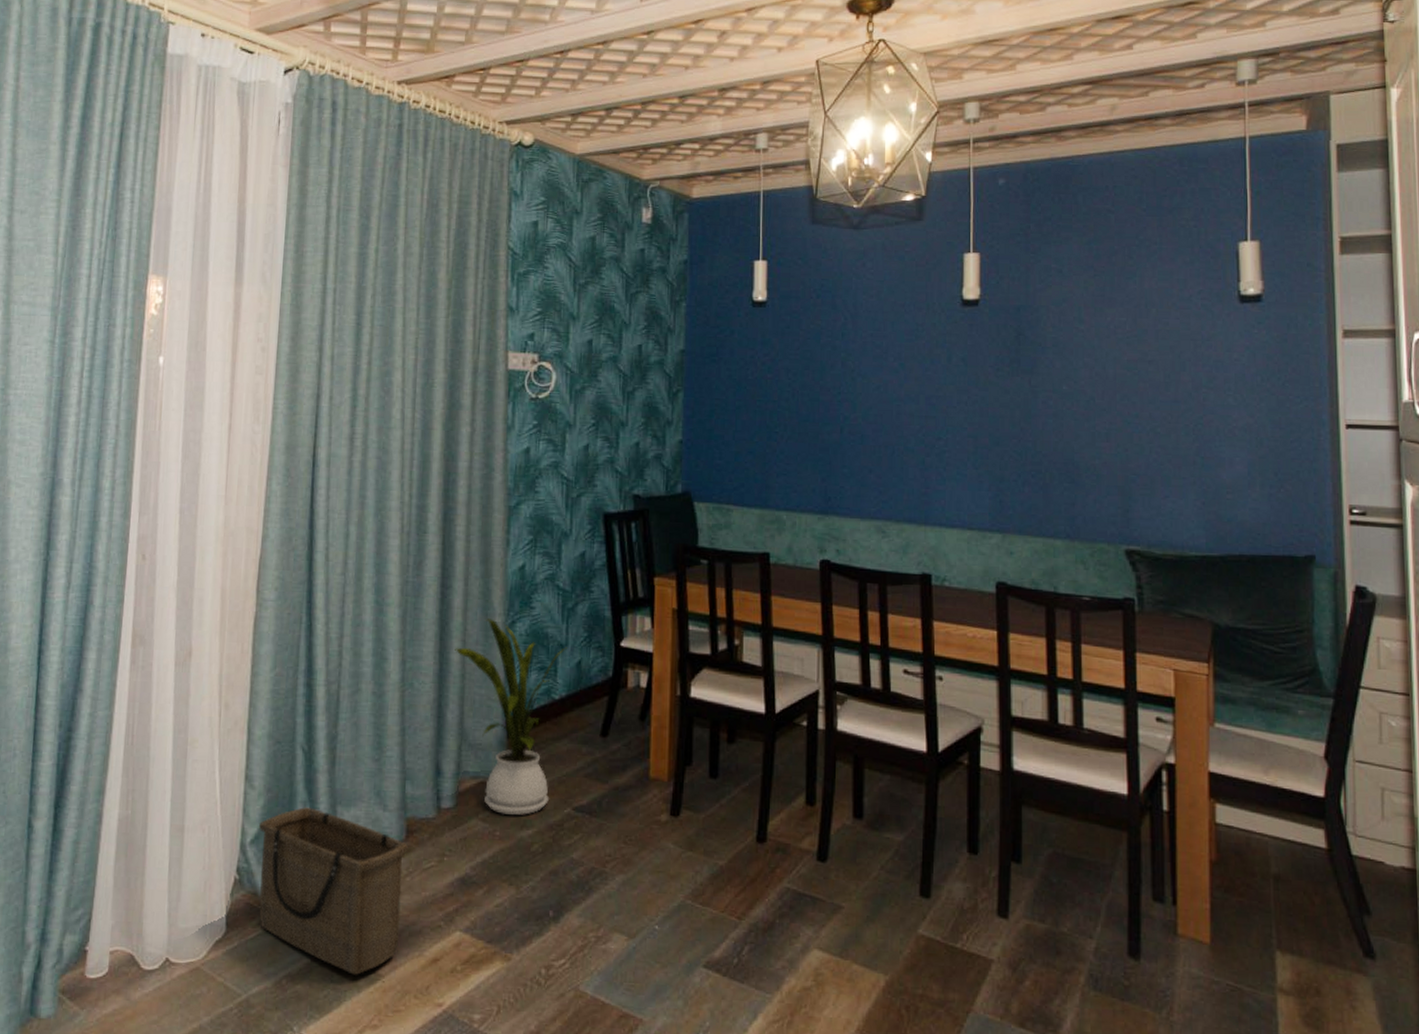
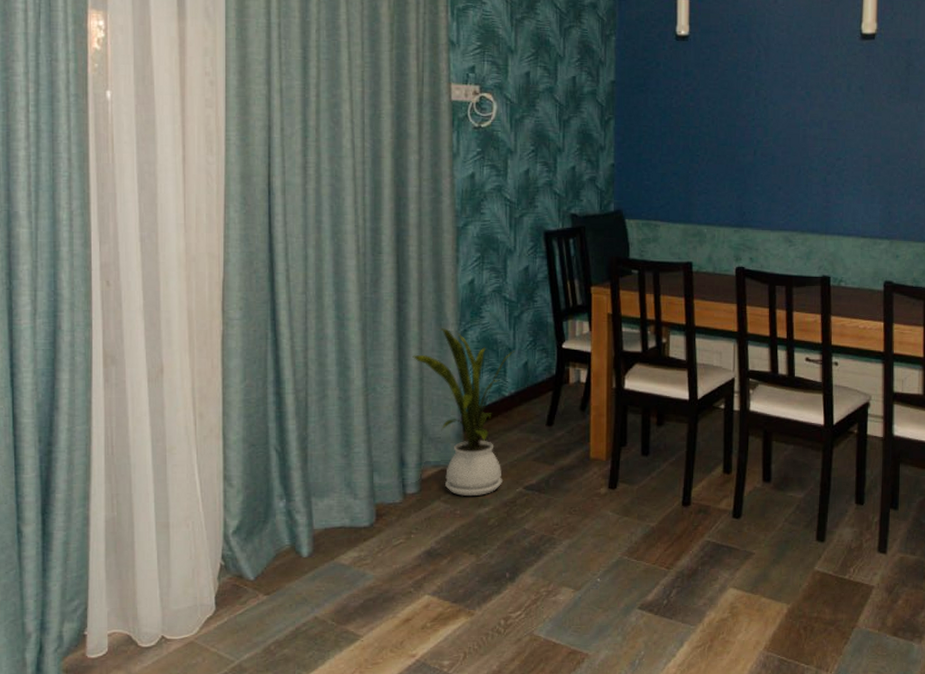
basket: present [259,807,408,975] -> none [240,500,378,637]

